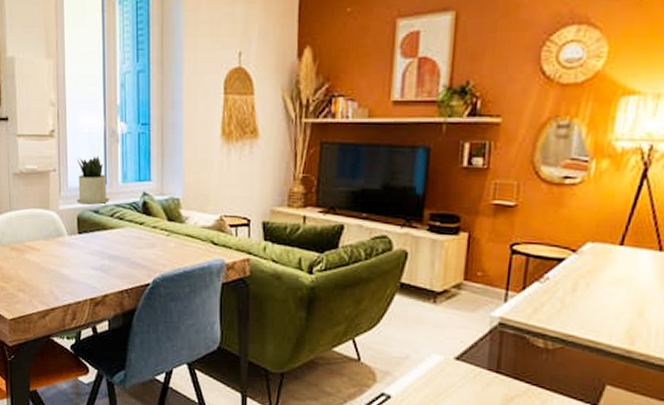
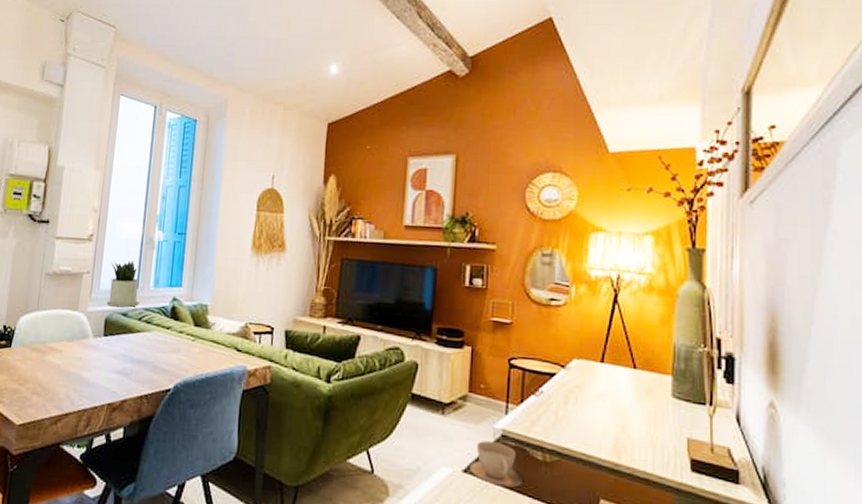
teacup: none [462,329,522,374] -> present [469,441,524,487]

